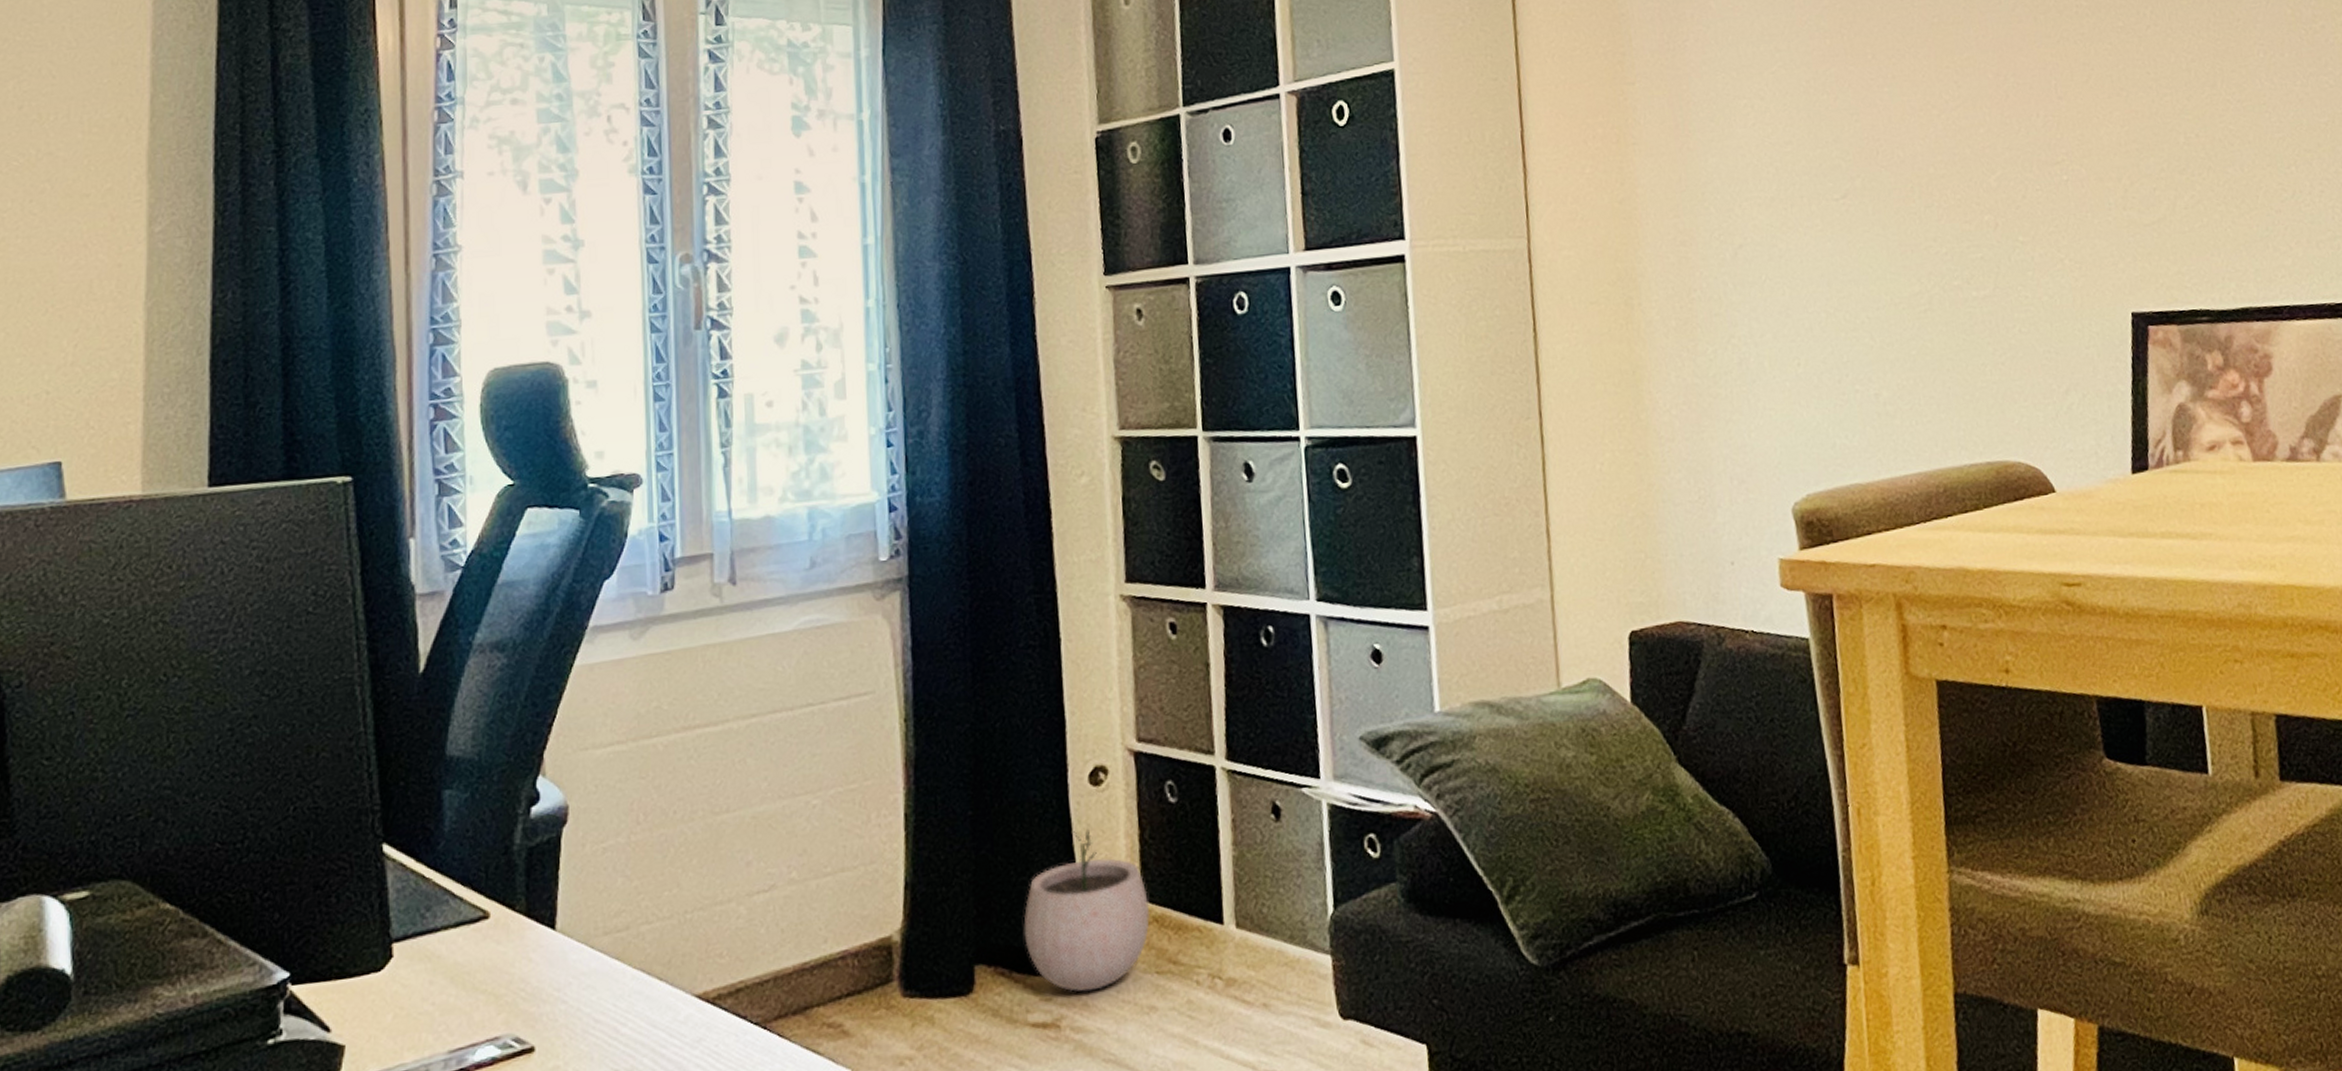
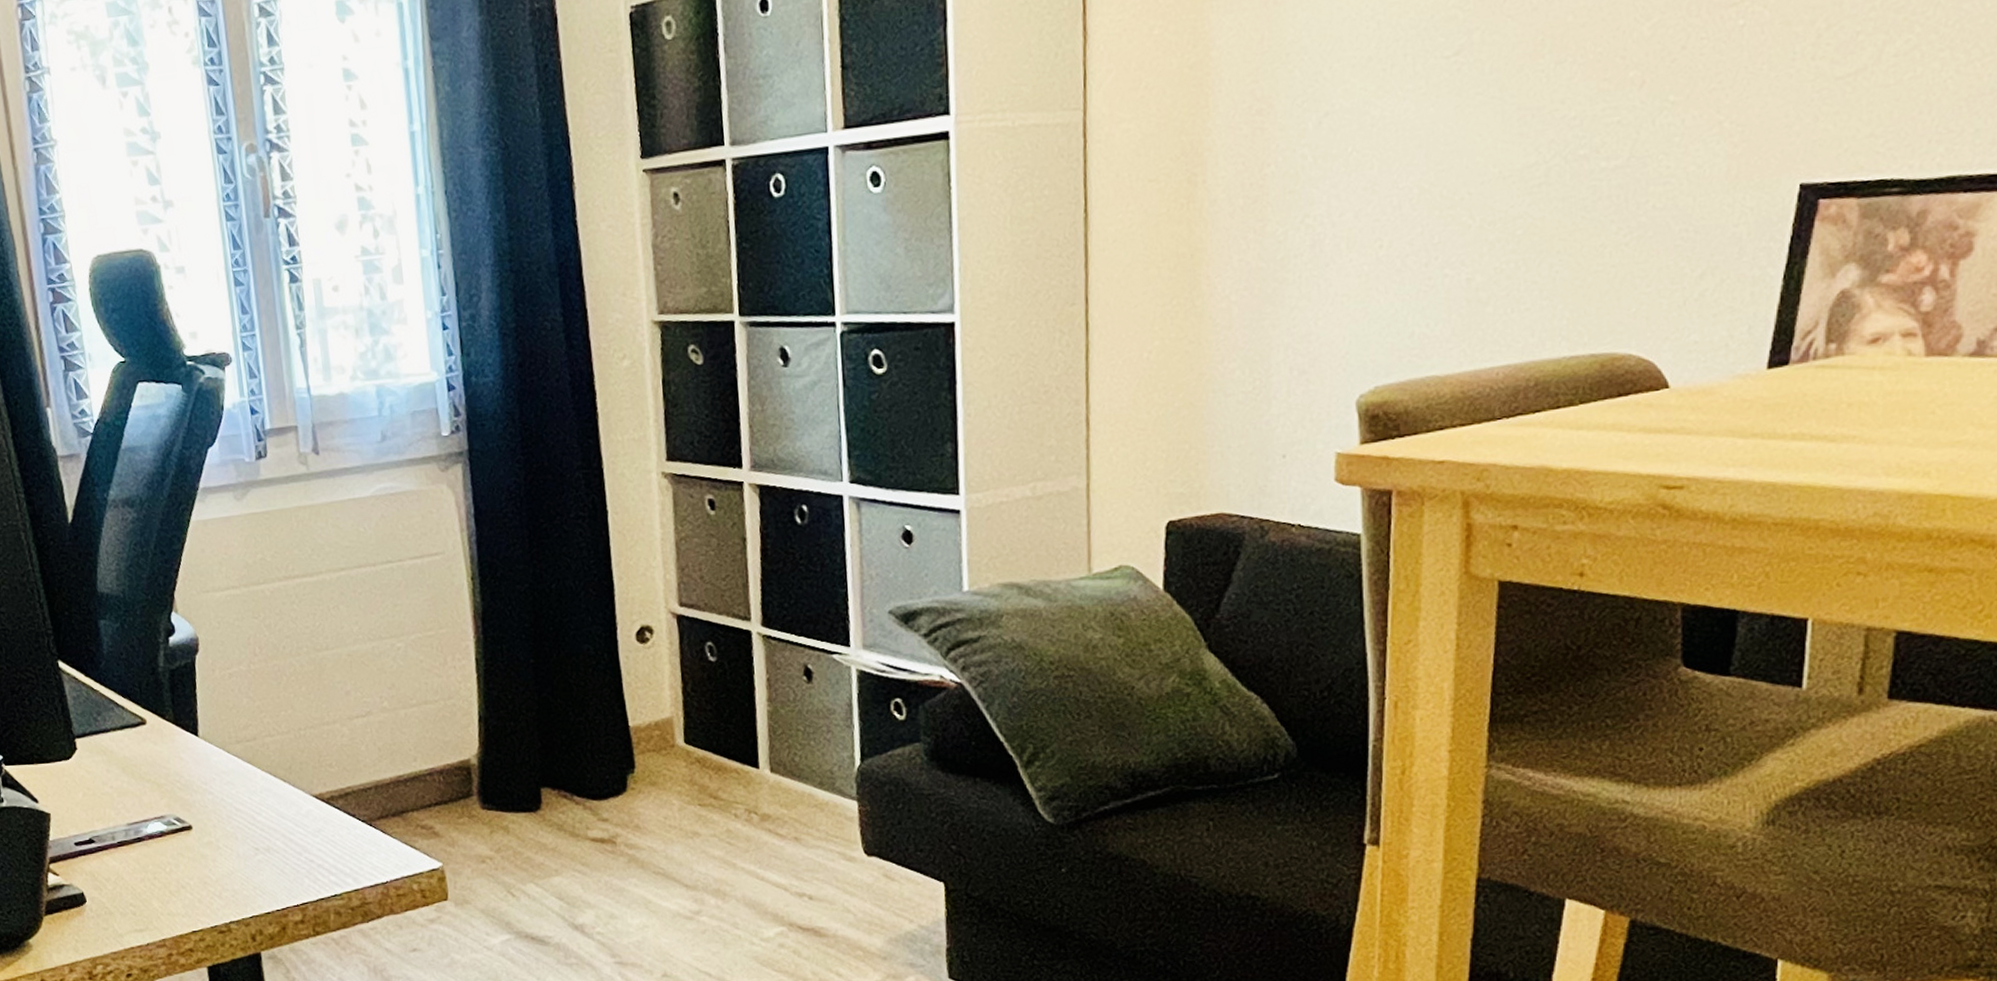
plant pot: present [1023,828,1151,992] -> none [582,679,693,816]

